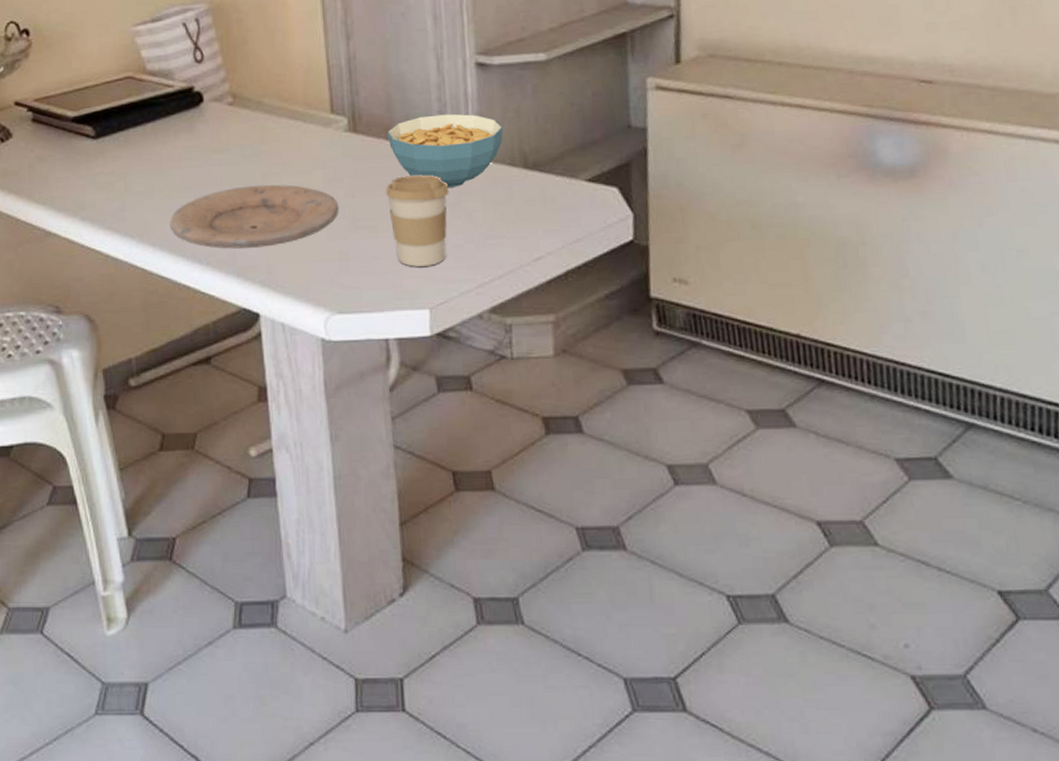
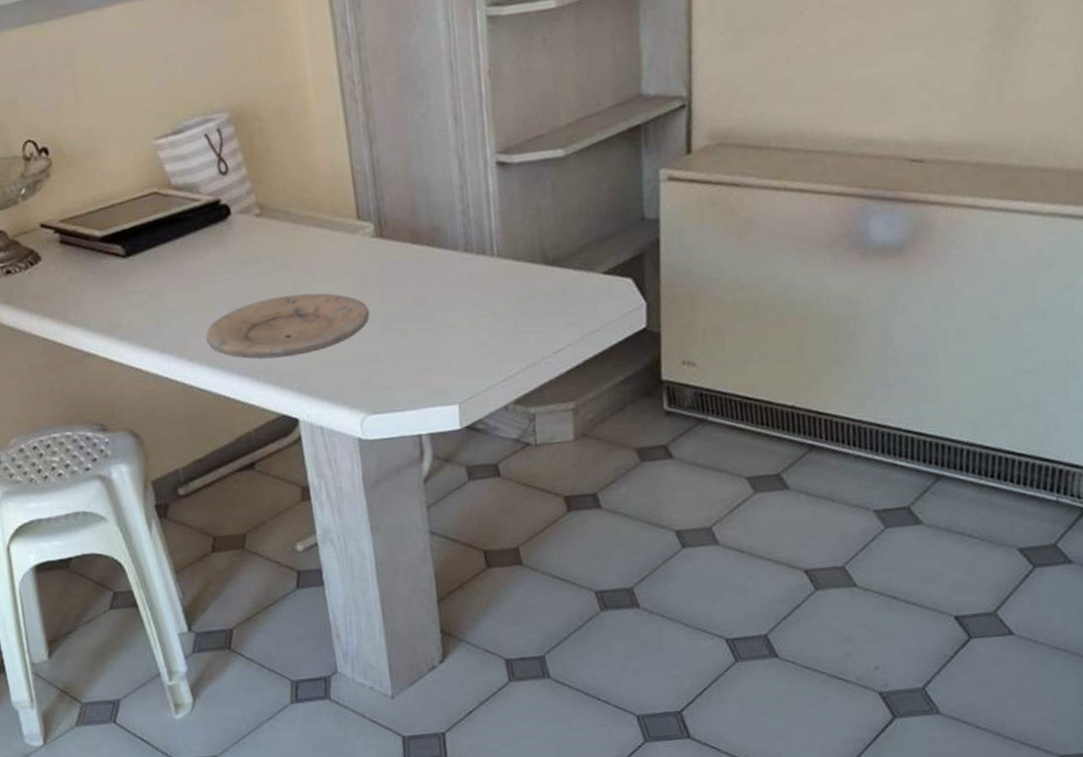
coffee cup: present [385,174,449,267] -> none [413,275,474,365]
cereal bowl: present [387,113,503,188] -> none [413,214,524,287]

